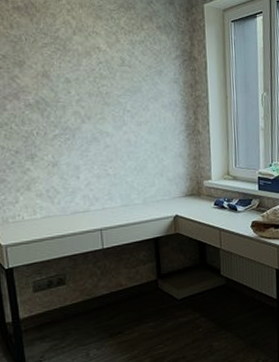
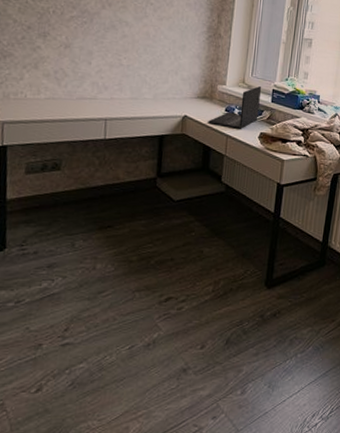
laptop: none [199,176,248,222] -> present [208,86,262,129]

